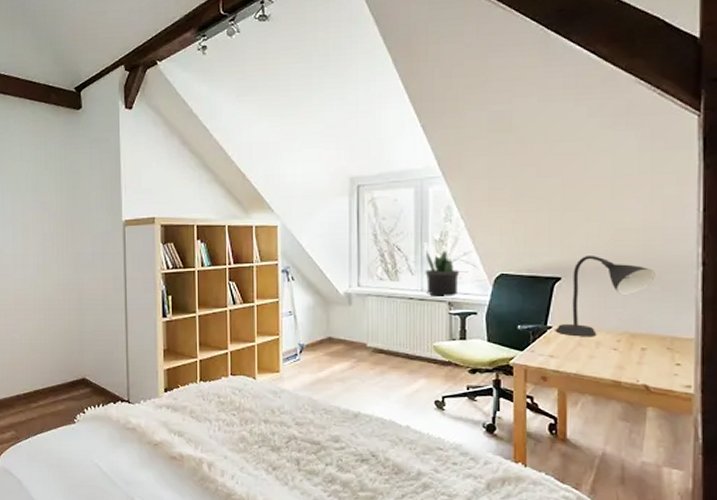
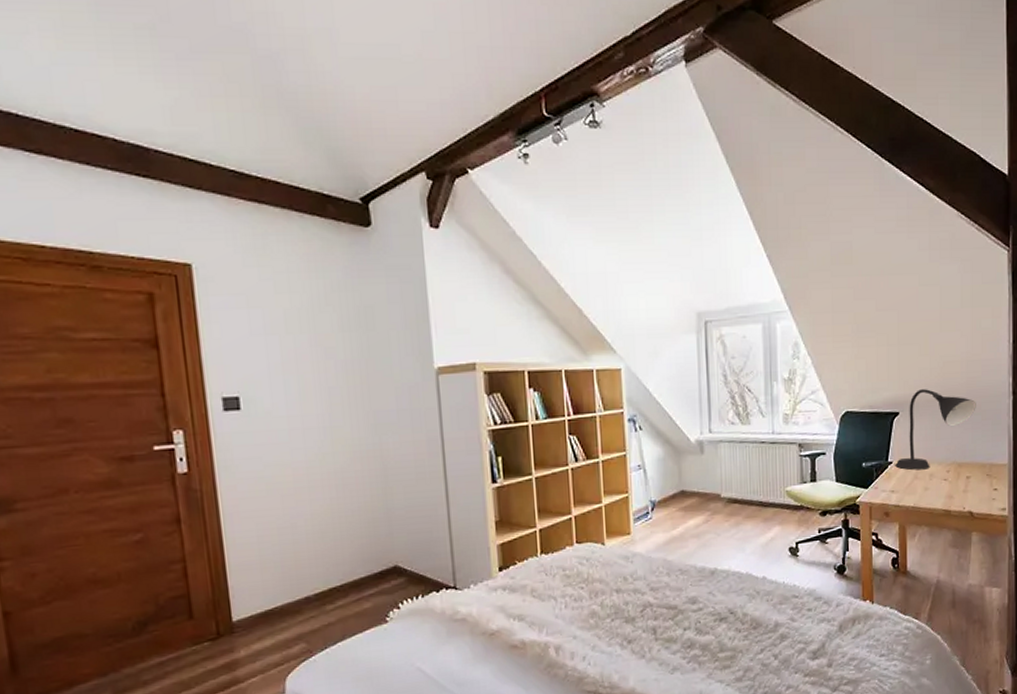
planter: present [425,250,459,296] -> none [775,389,808,439]

